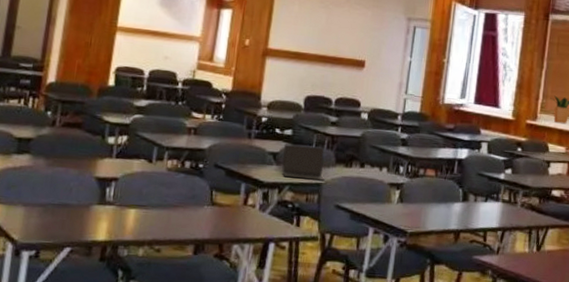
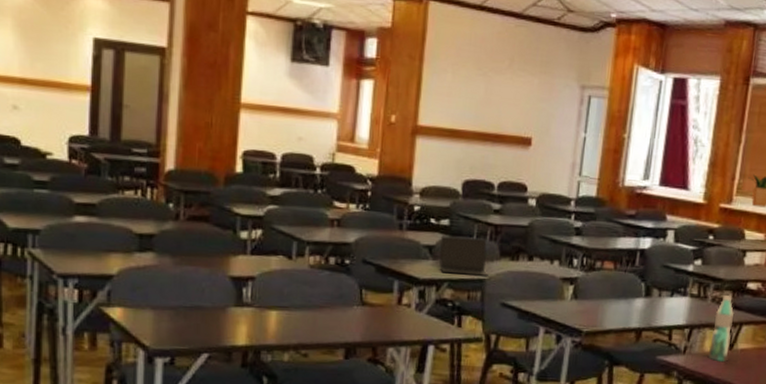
water bottle: none [518,201,541,263] -> present [707,294,735,363]

